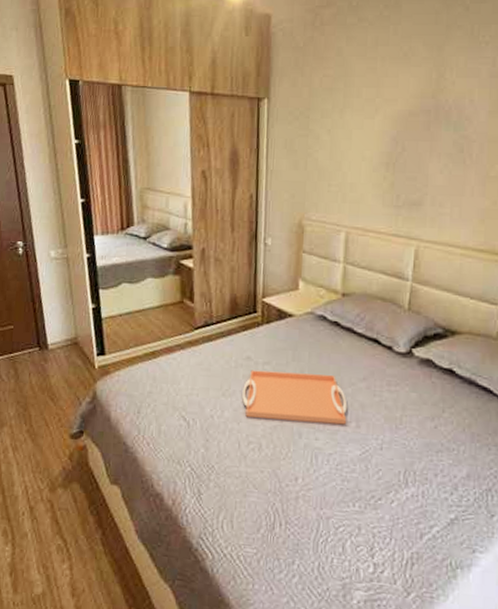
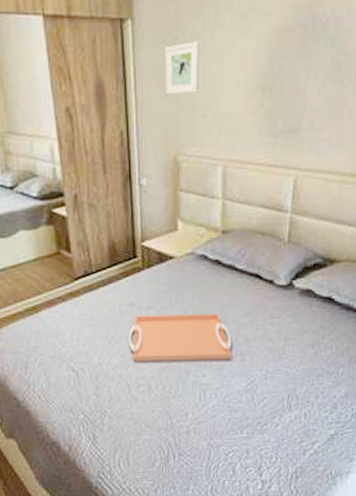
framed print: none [295,120,330,165] -> present [164,41,200,95]

